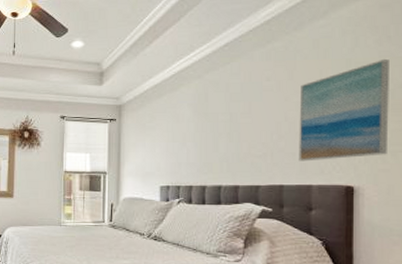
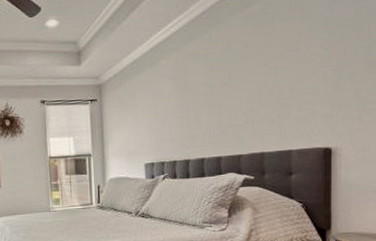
wall art: present [298,58,389,161] -> none [278,15,366,128]

